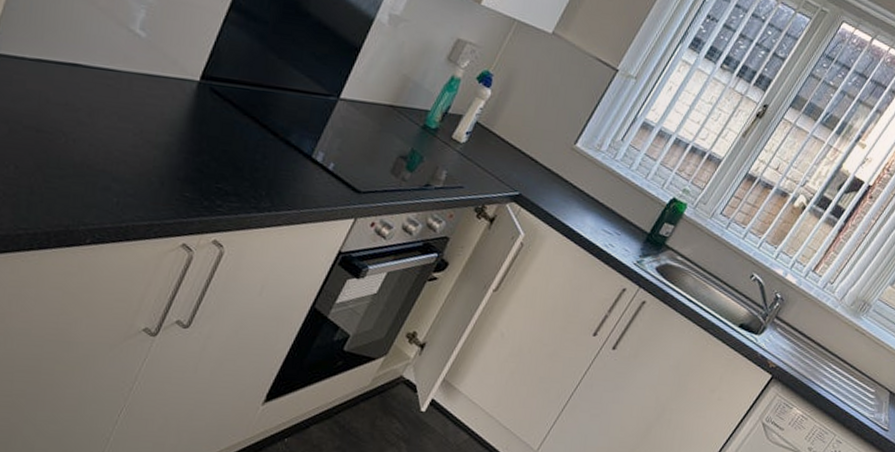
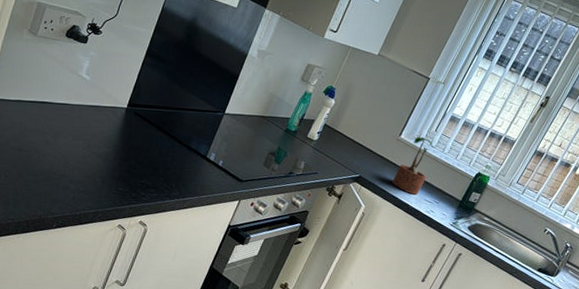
potted plant: none [562,146,620,223] -> present [392,136,435,195]

